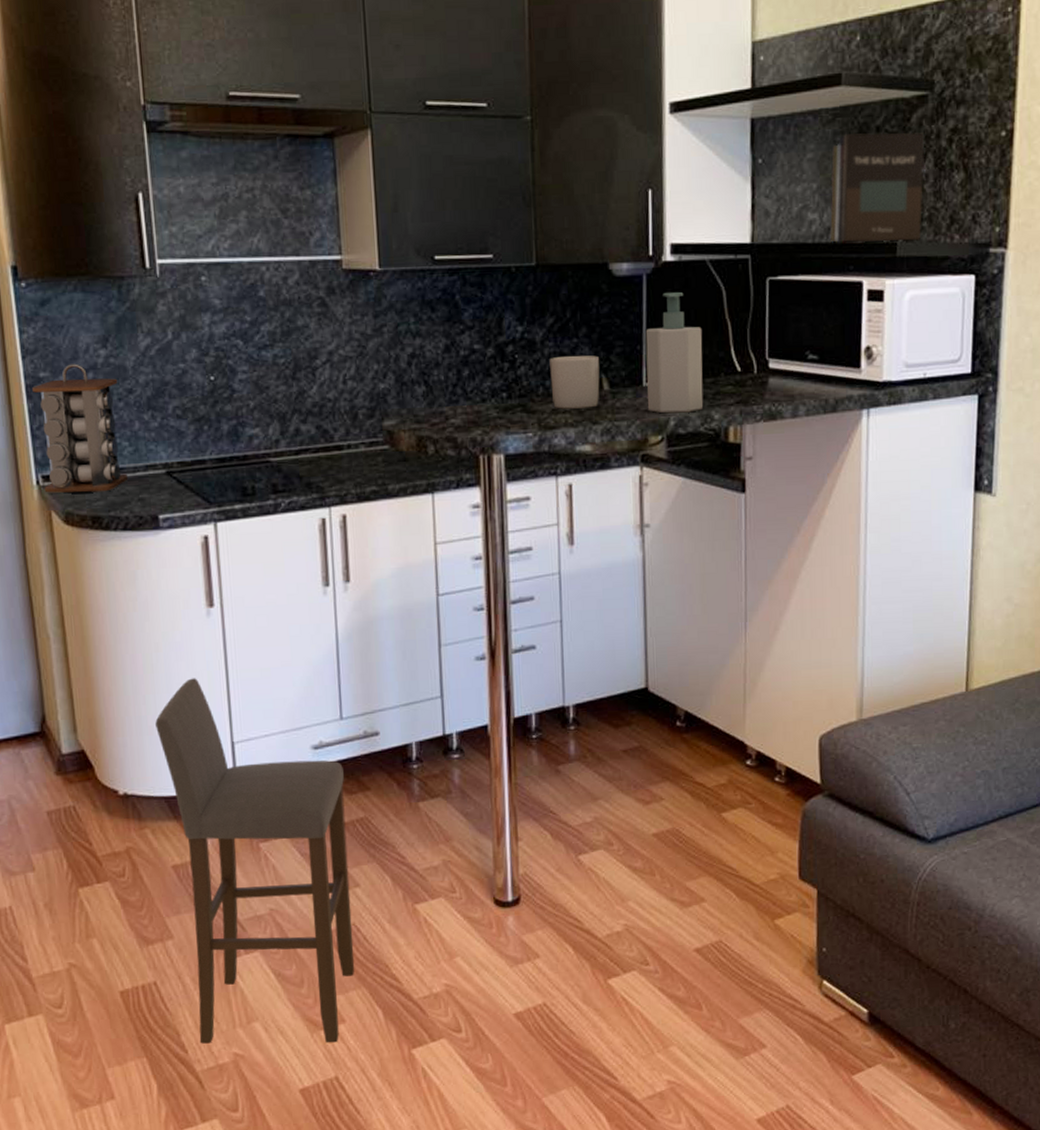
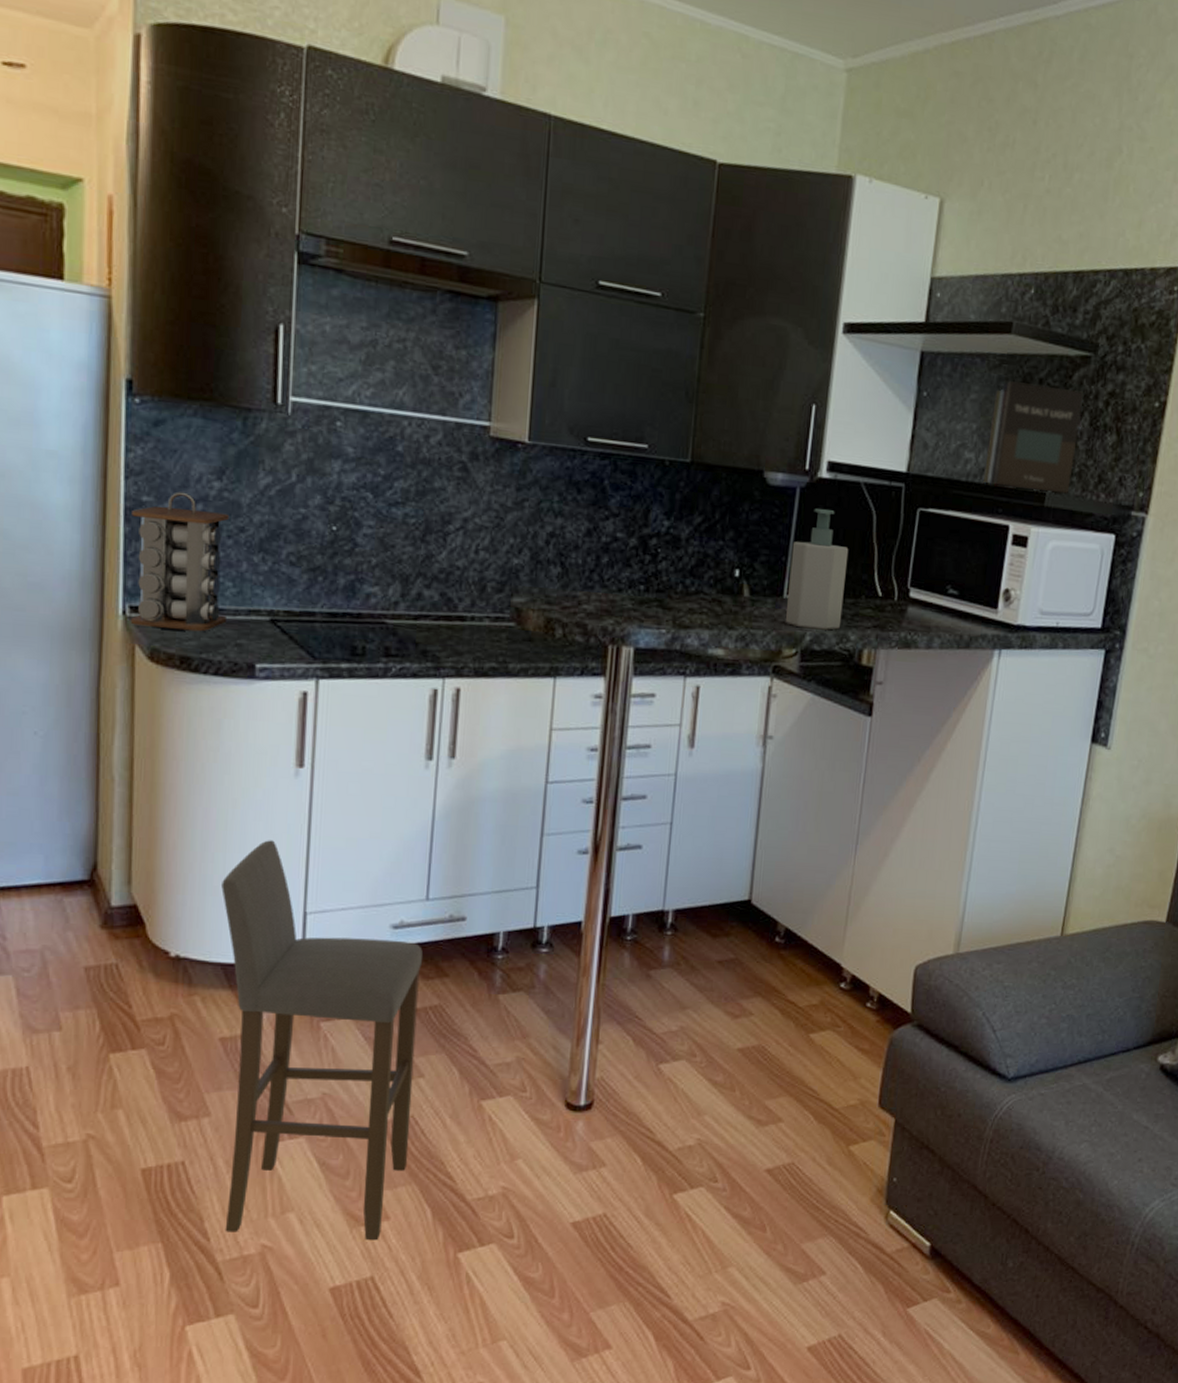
mug: present [550,355,600,410] -> none [690,556,744,613]

